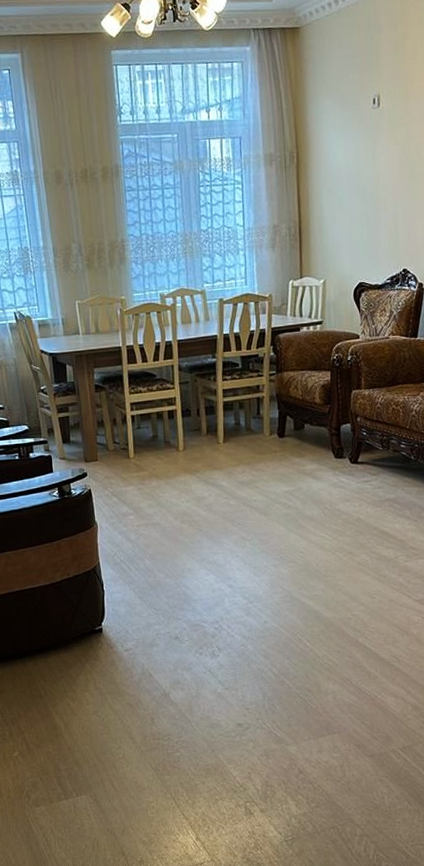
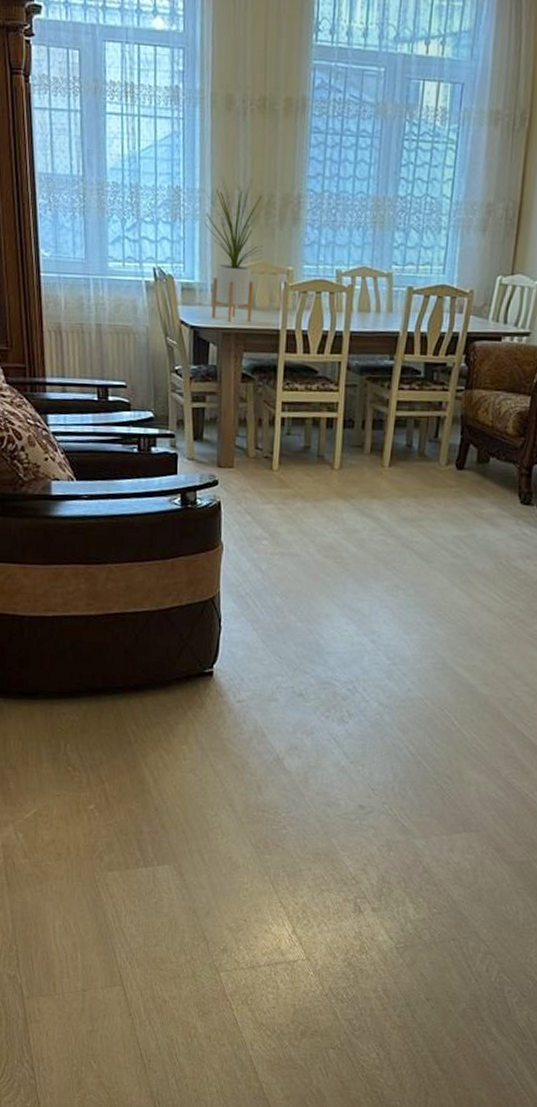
house plant: none [47,233,103,347] -> present [204,177,274,323]

